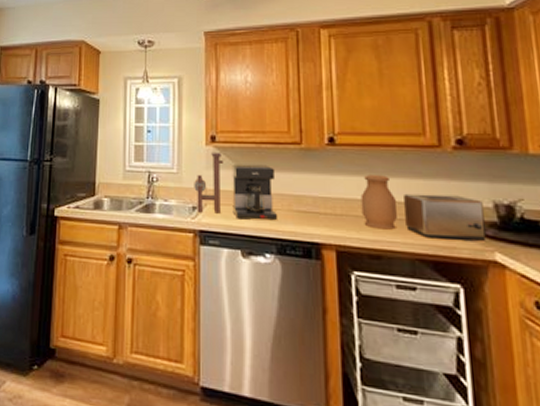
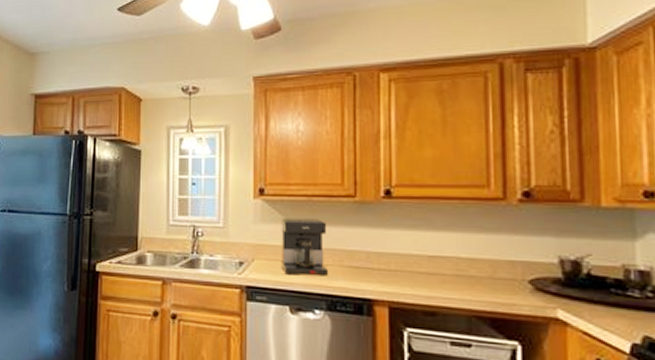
paper towel holder: present [194,152,223,214] -> none [241,205,272,269]
decorative jar: present [360,175,397,230] -> none [417,229,455,286]
toaster: present [404,193,486,241] -> none [463,248,549,298]

